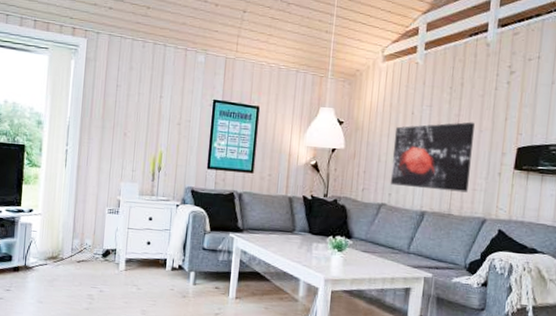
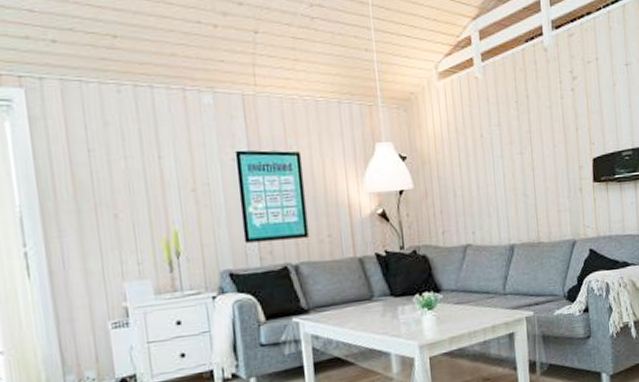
wall art: present [391,122,475,193] -> none [467,137,553,221]

